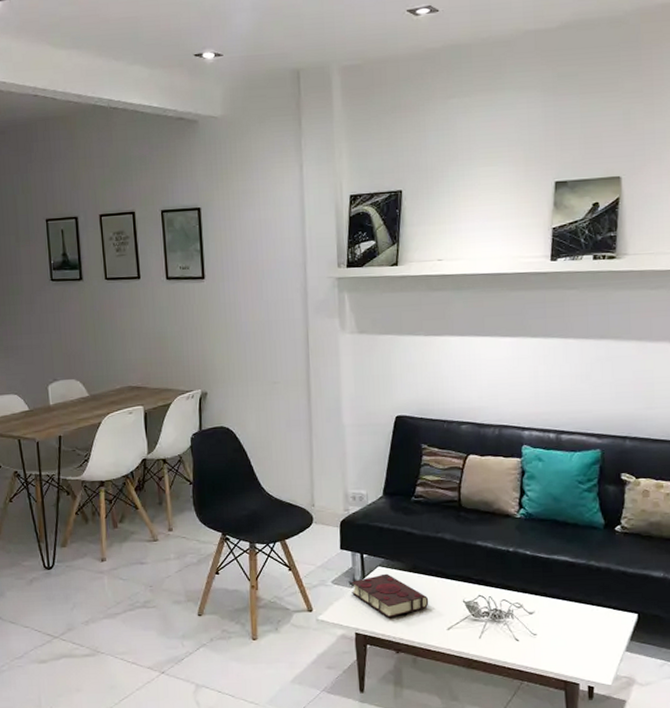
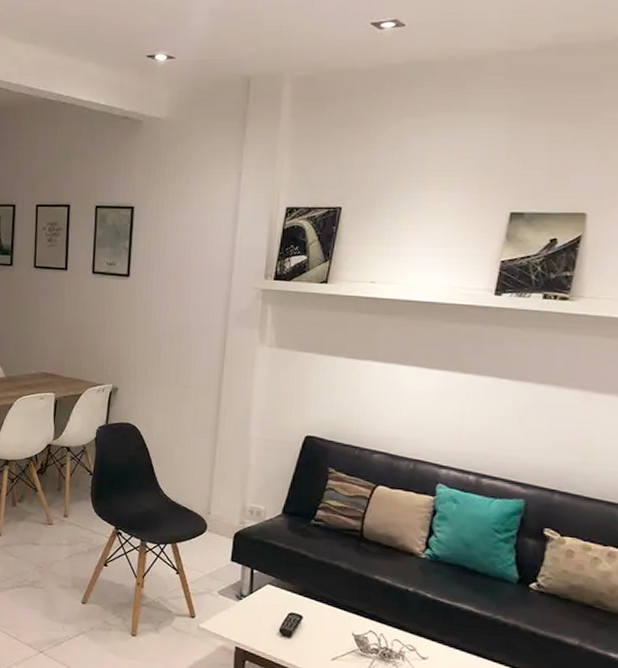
book: present [351,573,429,618] -> none [237,592,316,638]

